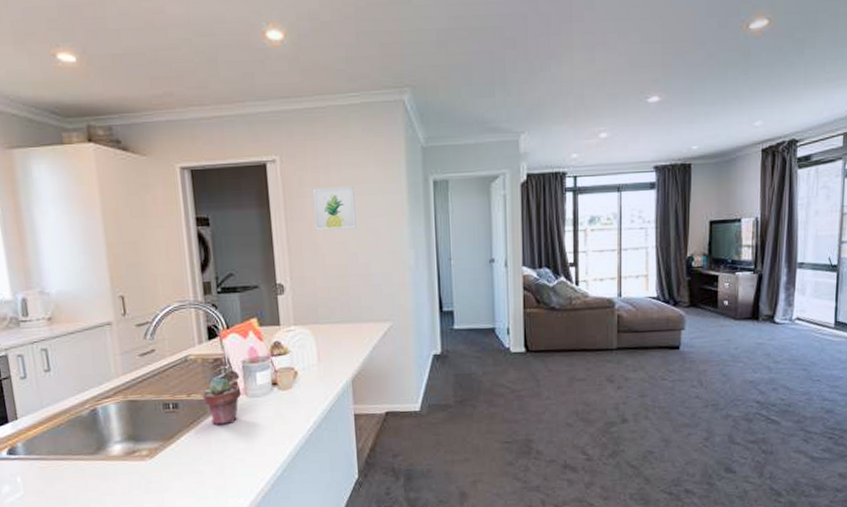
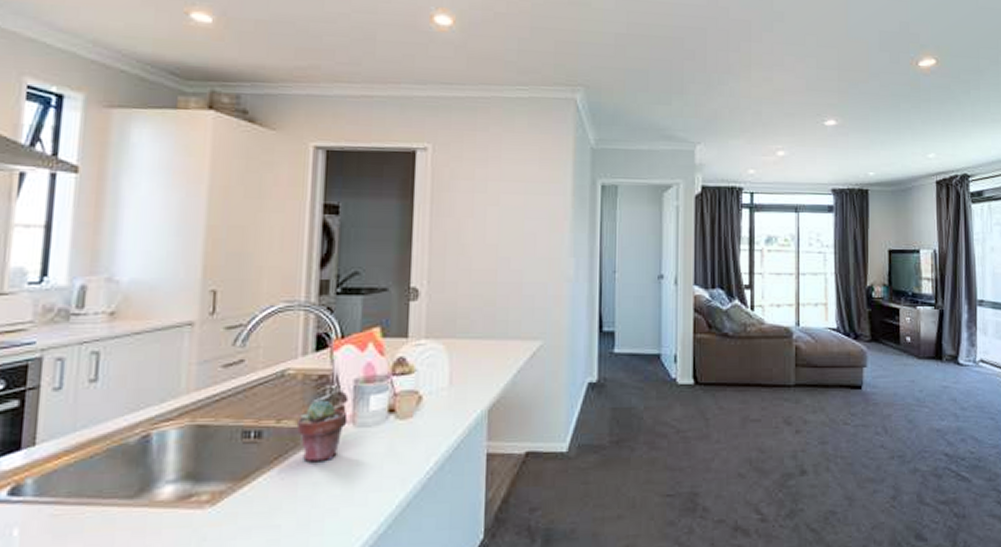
wall art: present [312,186,357,231] -> none [463,182,513,230]

